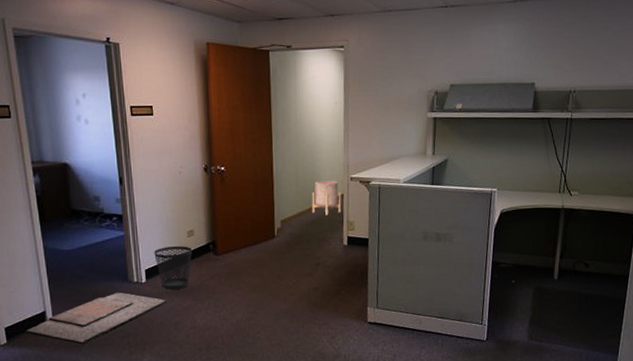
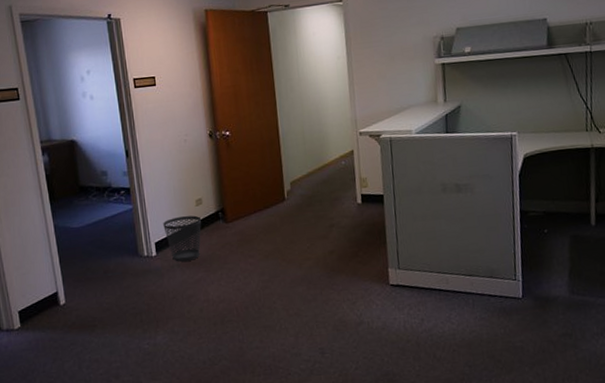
doormat: present [25,292,168,345] -> none [39,267,179,325]
planter: present [311,181,342,215] -> none [320,137,353,174]

